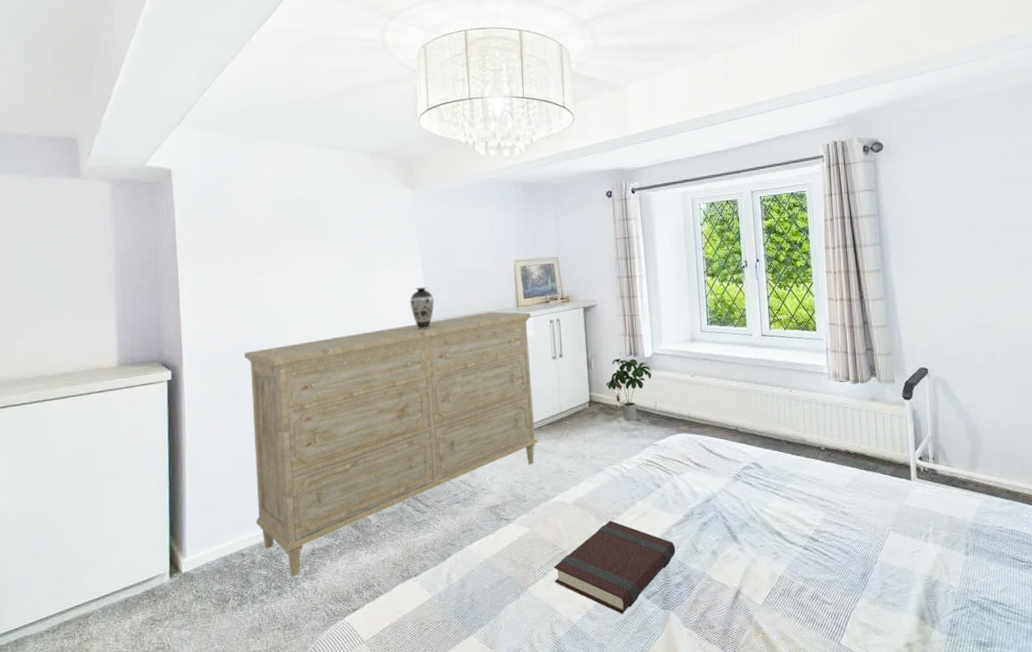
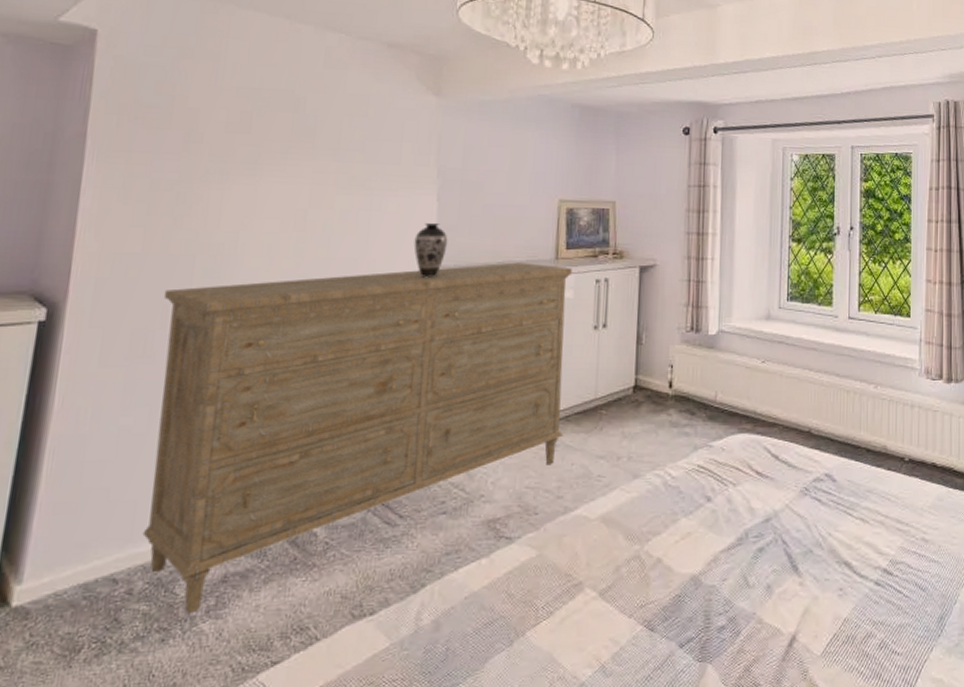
book: present [553,520,676,614] -> none [561,543,722,668]
potted plant: present [606,358,652,421] -> none [657,334,715,414]

